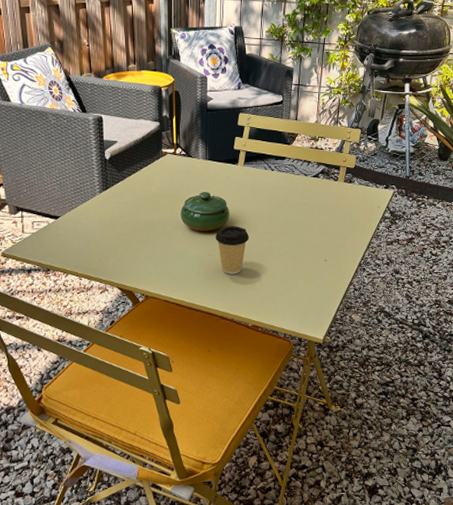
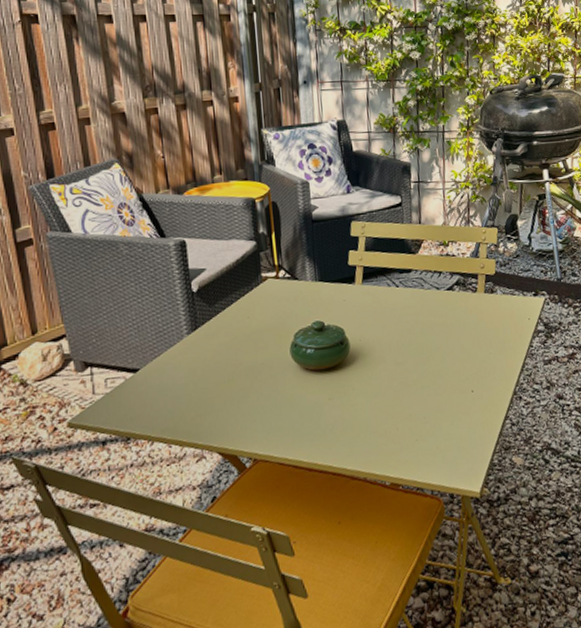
coffee cup: present [215,226,250,274] -> none [335,359,378,421]

